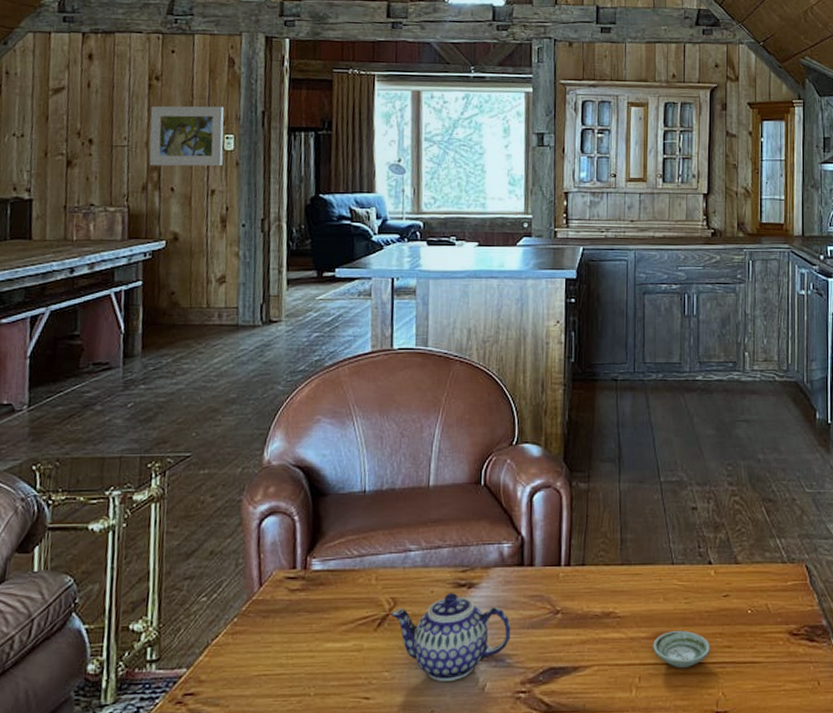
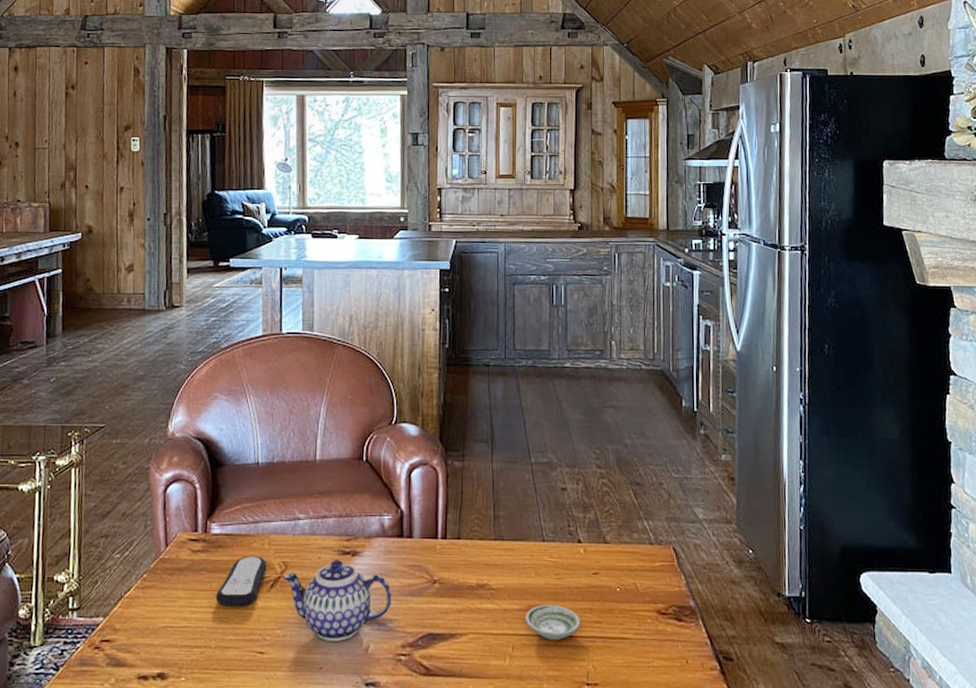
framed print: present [149,106,224,167] -> none [66,111,131,166]
remote control: none [315,592,374,650] -> present [215,555,267,607]

